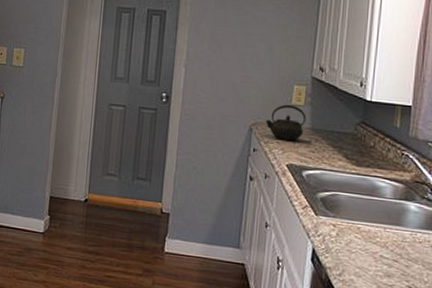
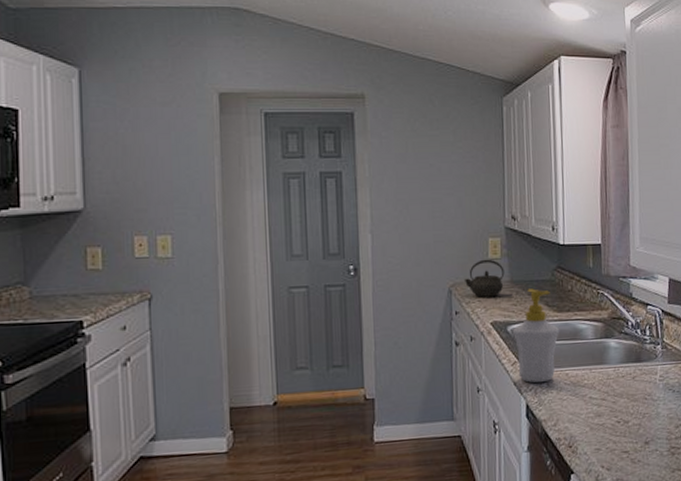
soap bottle: none [307,139,357,232] -> present [512,289,560,383]

